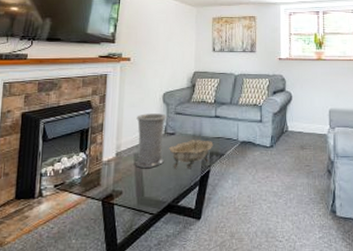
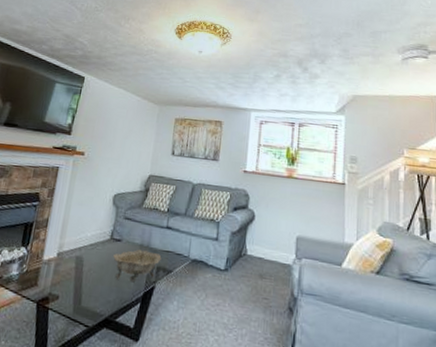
vase: present [136,113,166,168] -> none [76,214,115,275]

